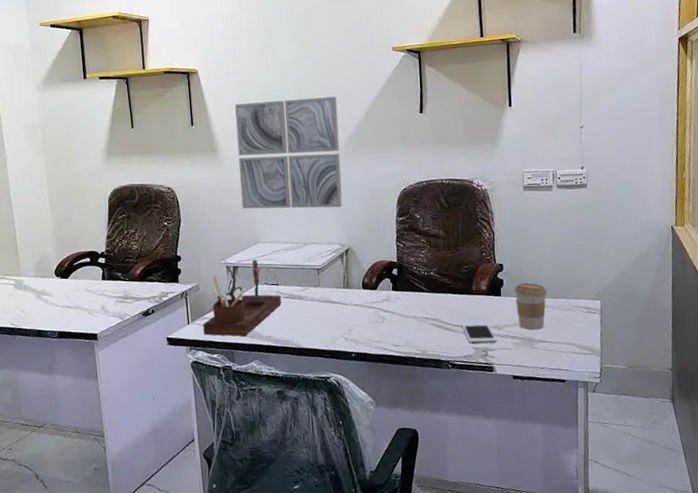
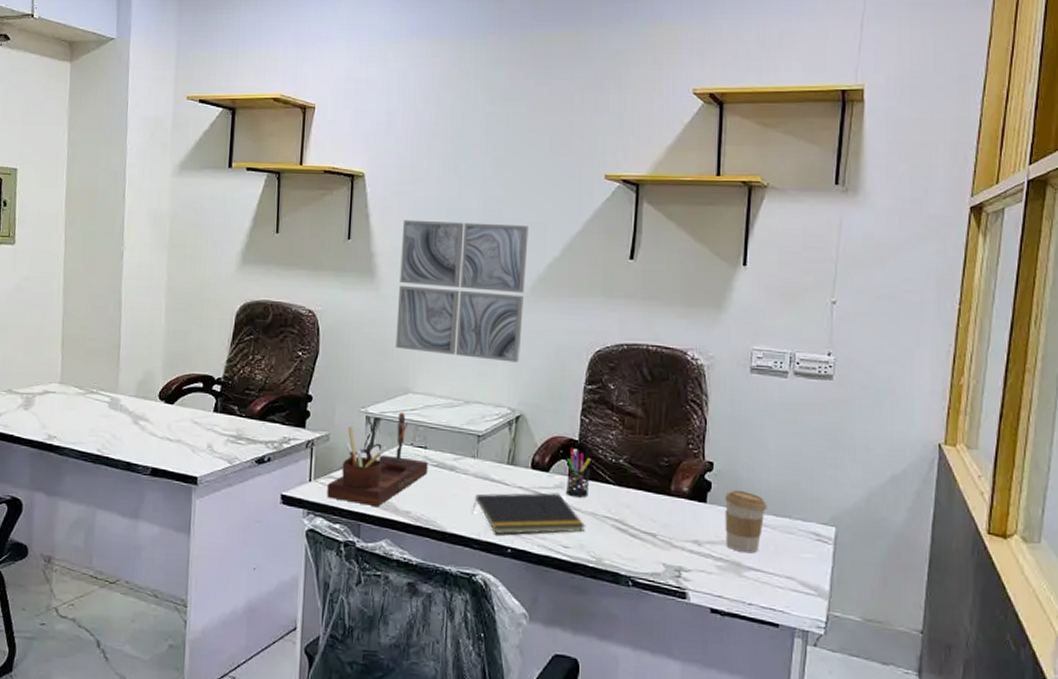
notepad: none [320,305,411,343] -> present [472,492,586,534]
pen holder: none [390,268,410,306] -> present [565,447,591,498]
cell phone: present [461,323,498,343] -> none [651,531,696,562]

